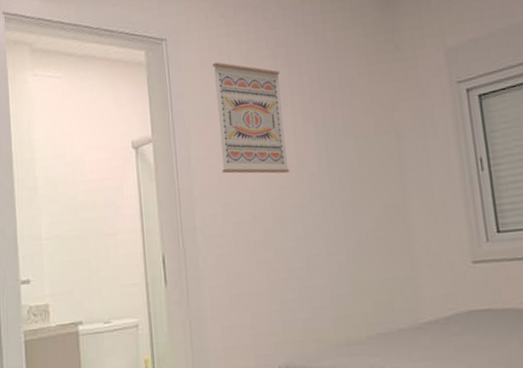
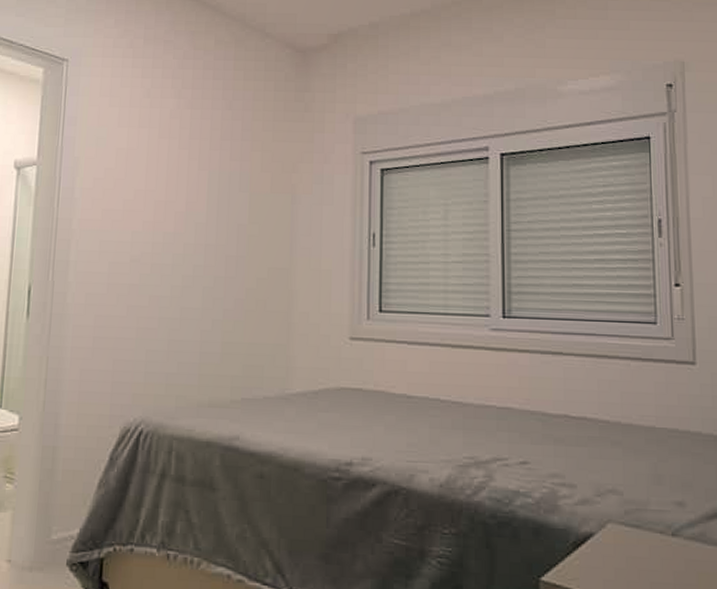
wall art: present [213,62,290,174] -> none [106,92,181,219]

